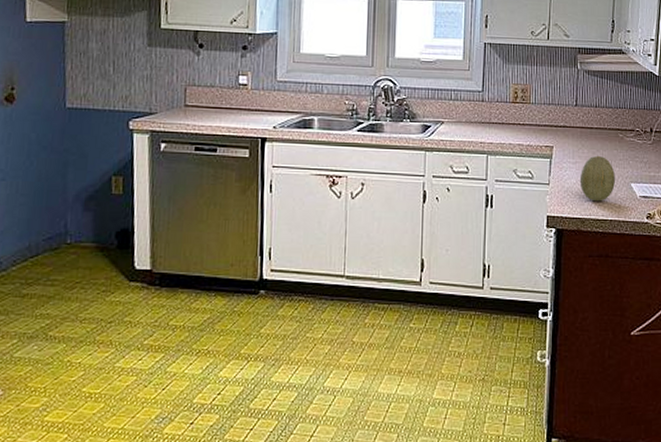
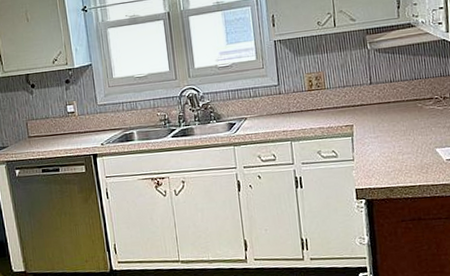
fruit: present [579,155,615,202] -> none [383,127,420,171]

